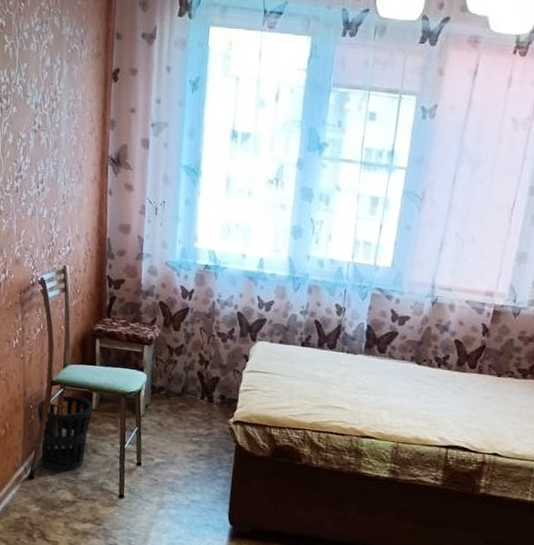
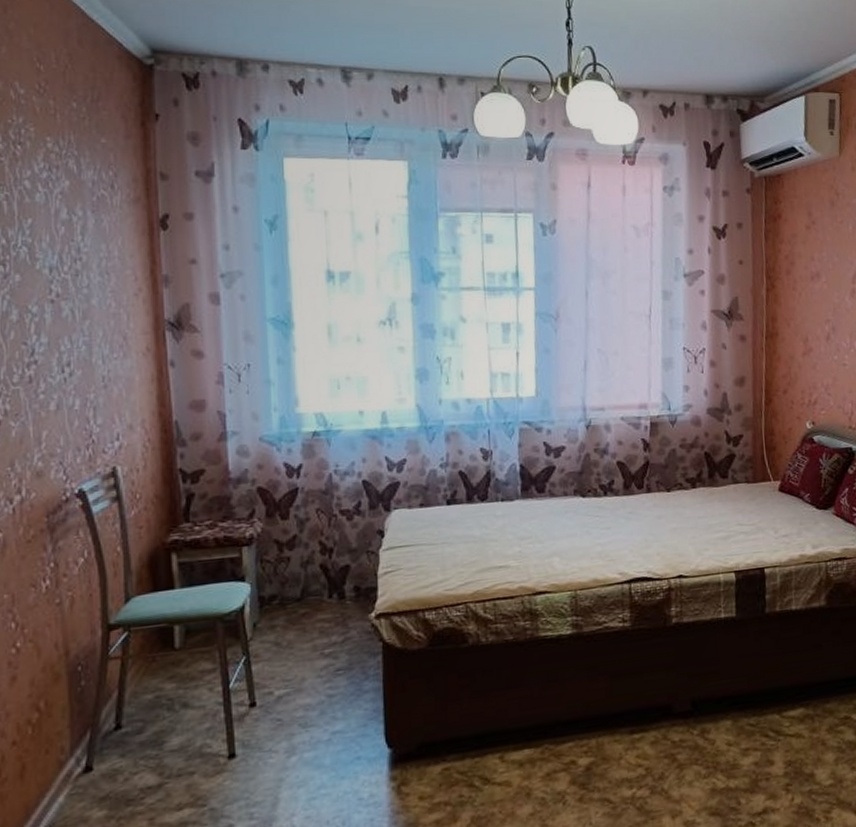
wastebasket: present [37,395,93,472] -> none [90,636,176,752]

